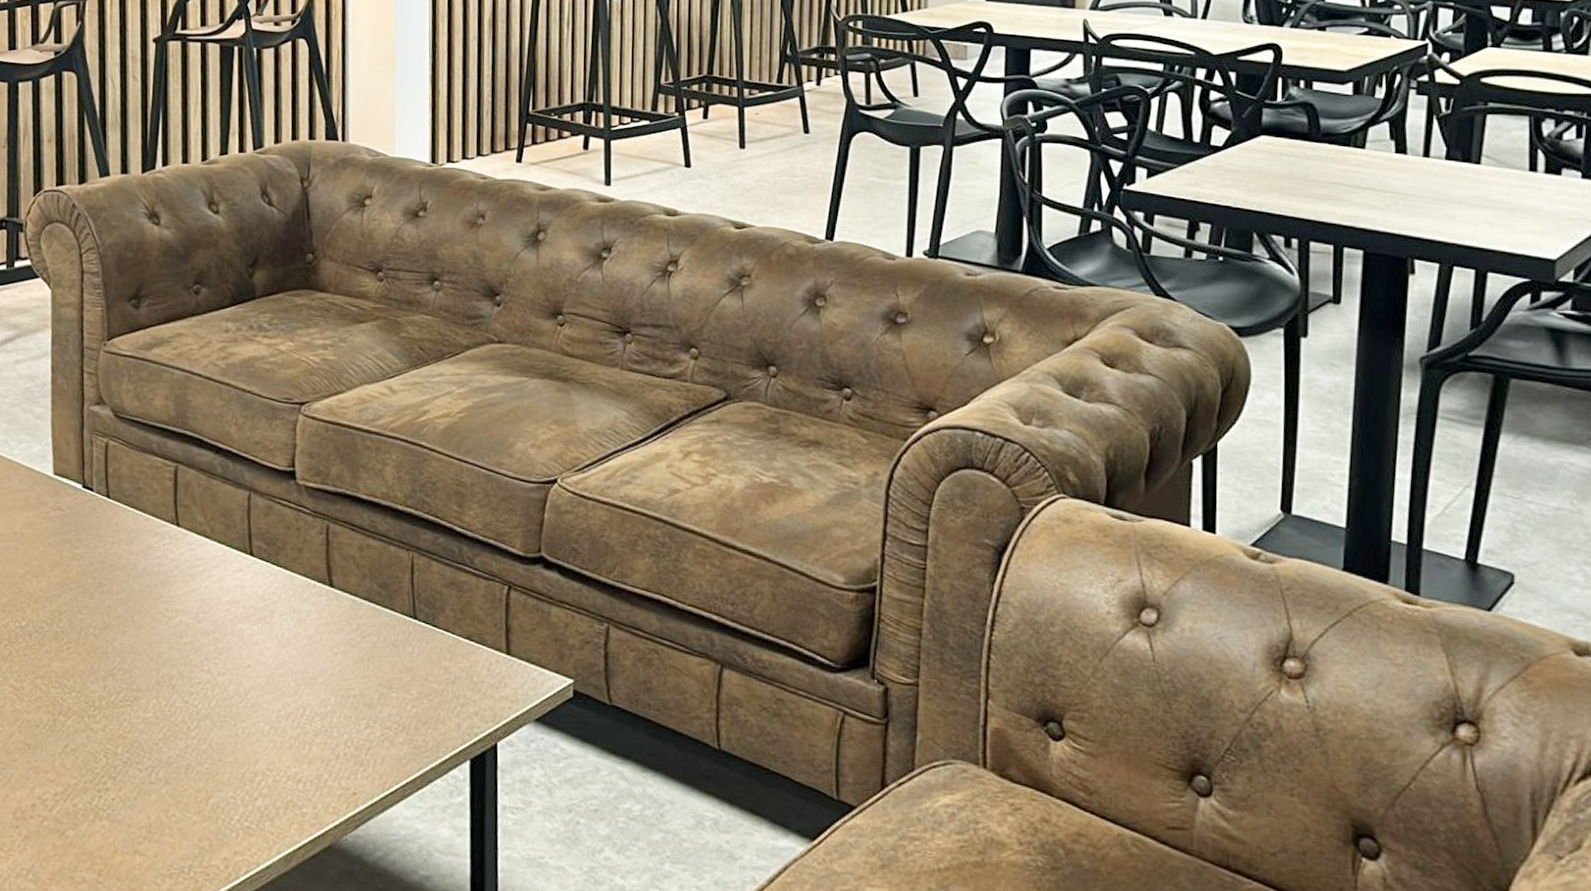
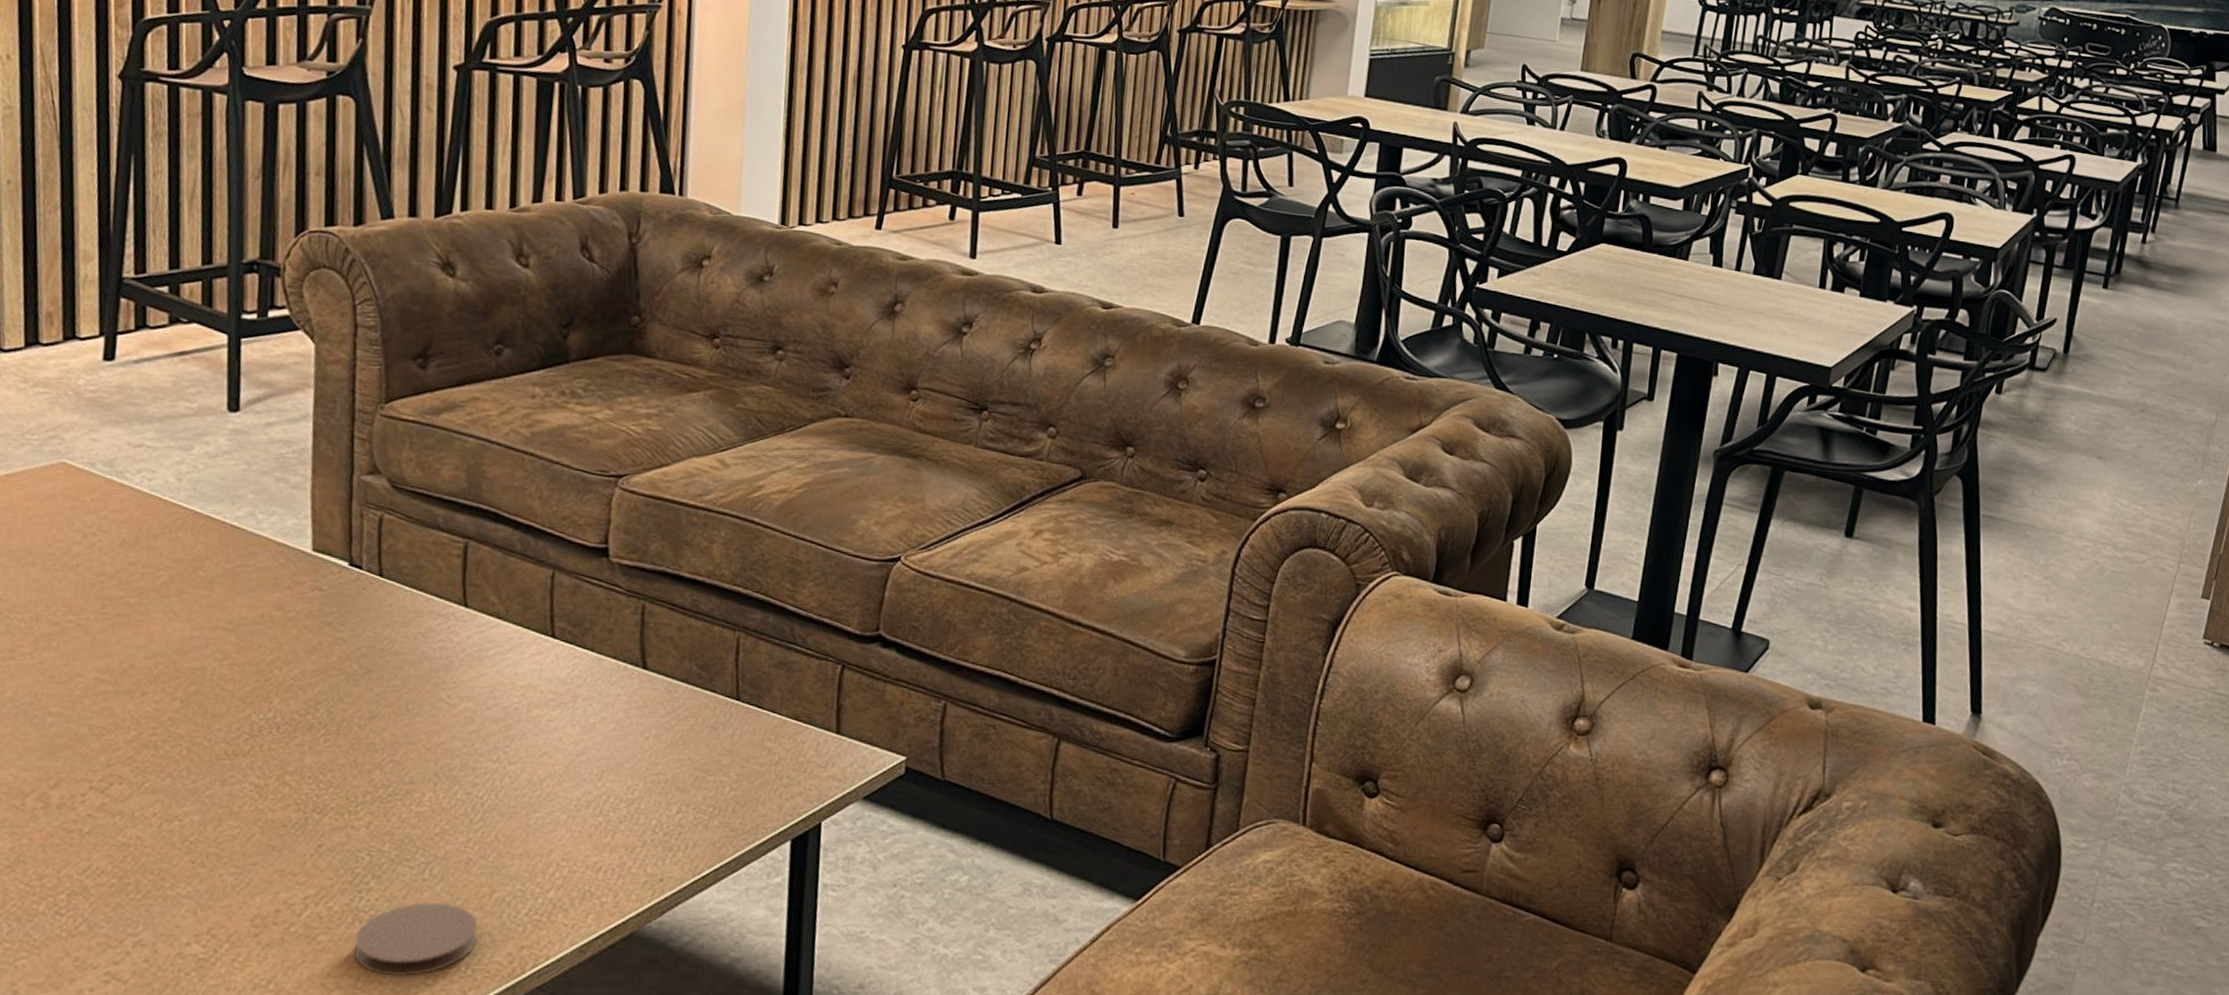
coaster: none [96,804,198,874] -> present [354,902,478,976]

